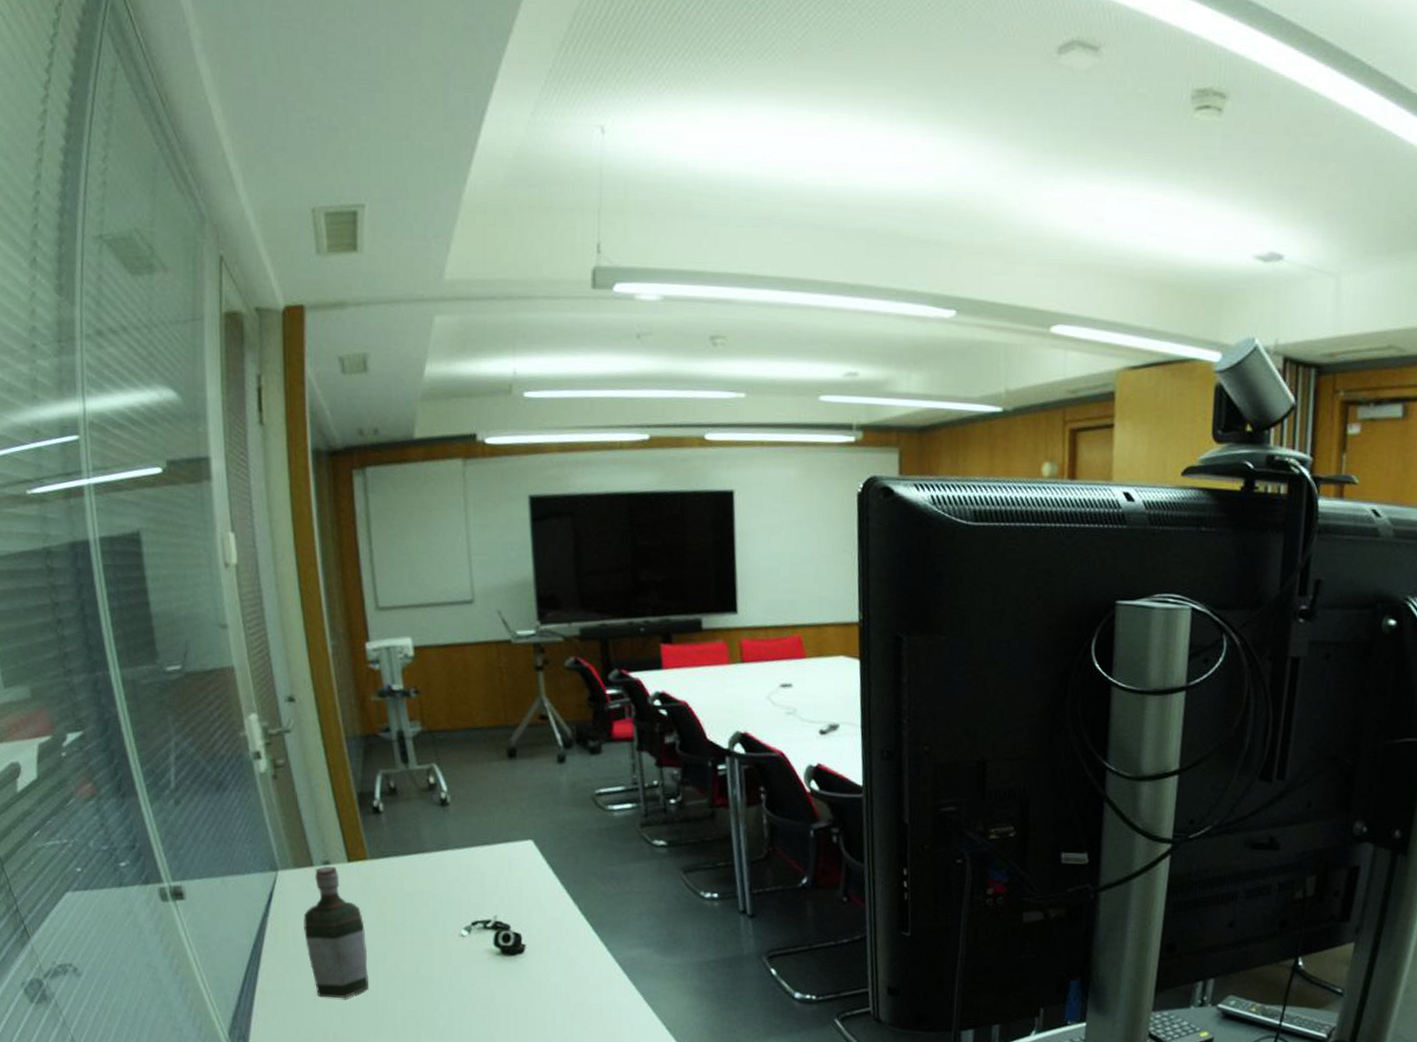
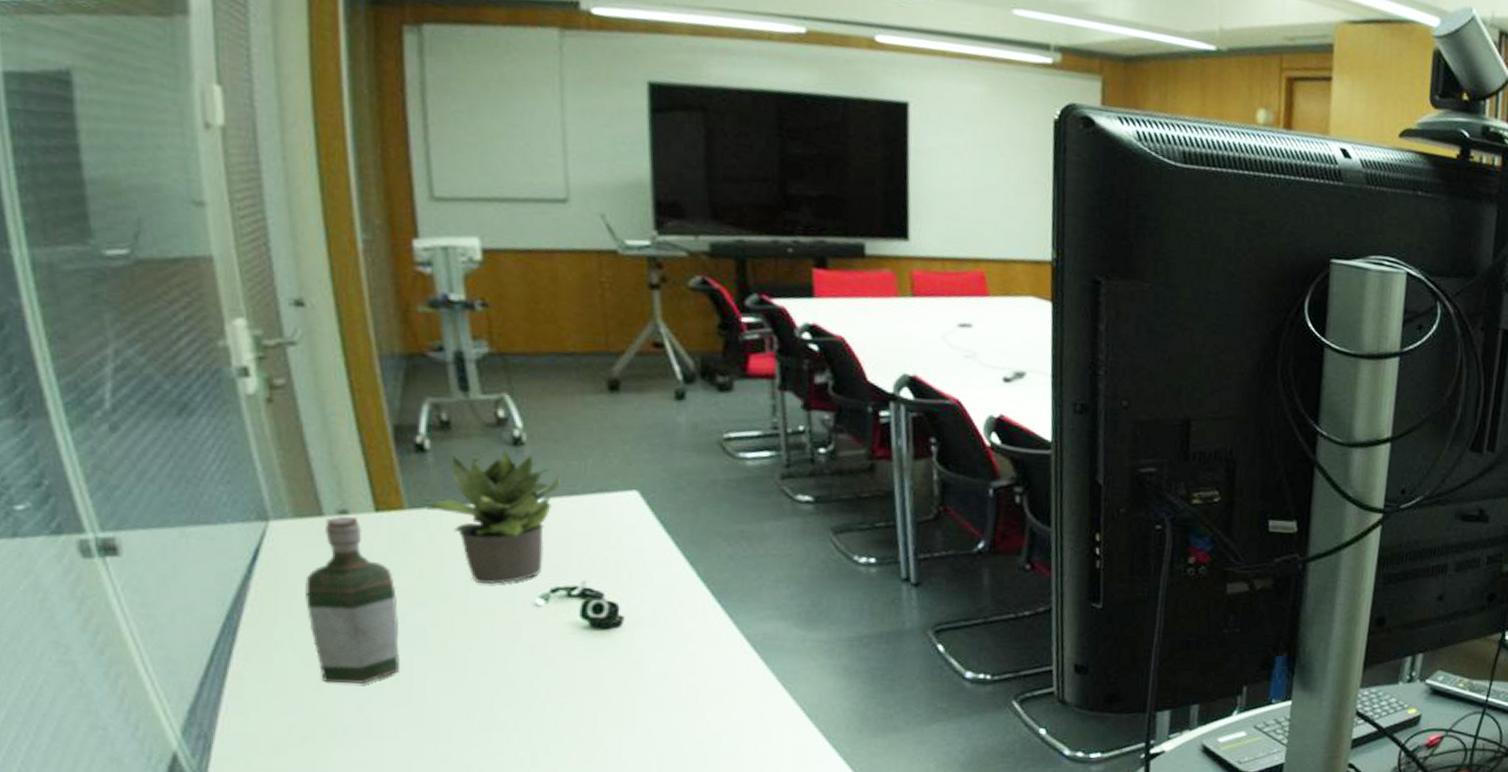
potted plant: none [383,808,476,919] -> present [427,448,561,584]

